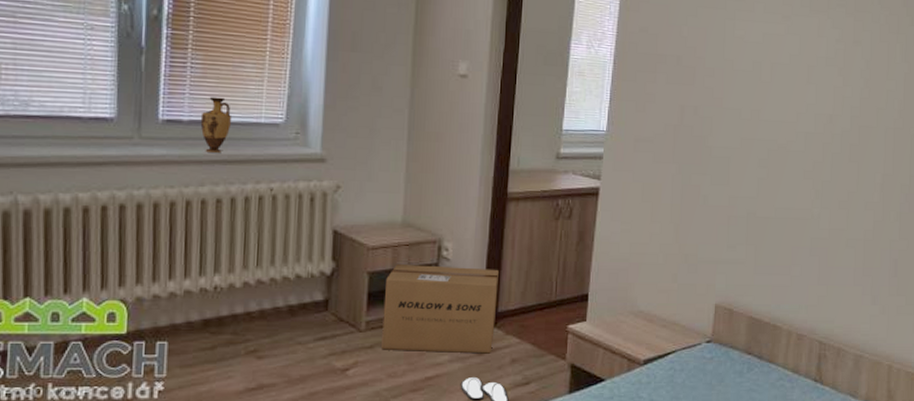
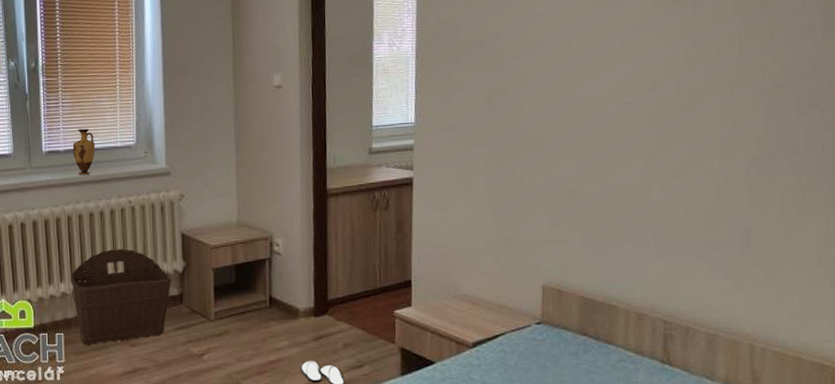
wicker basket: none [182,243,316,357] -> present [70,249,172,346]
box: present [381,264,499,354] -> none [228,260,327,339]

